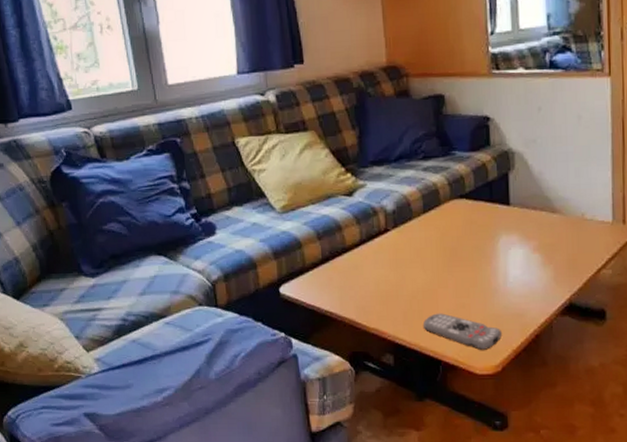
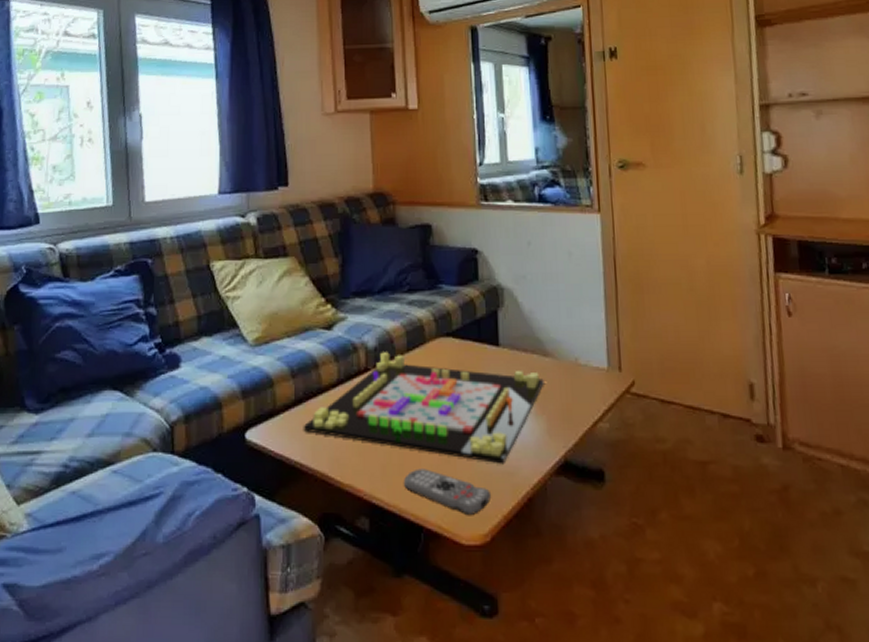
gameboard: none [330,214,552,308] -> present [303,352,544,464]

